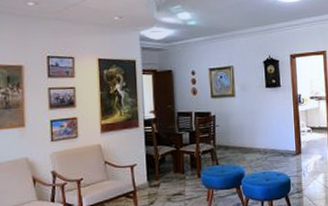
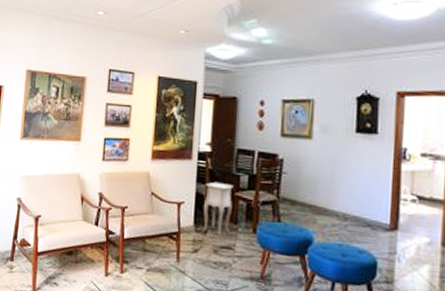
side table: none [153,142,179,187] -> present [201,181,233,235]

